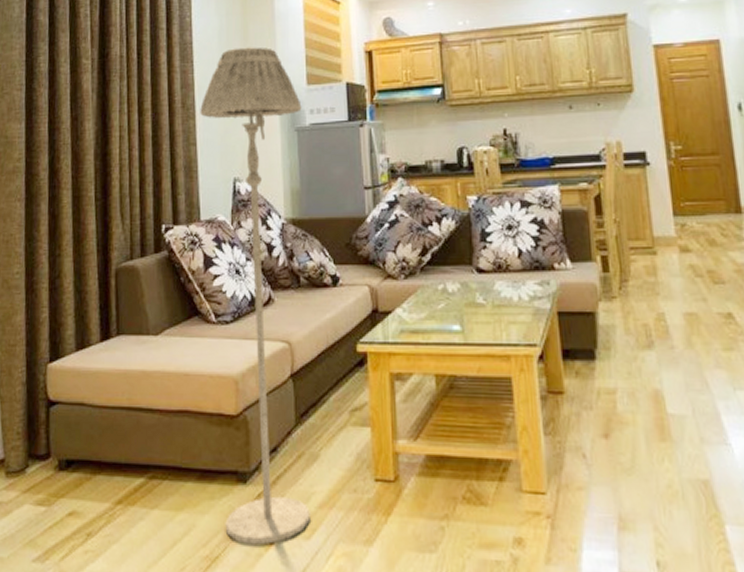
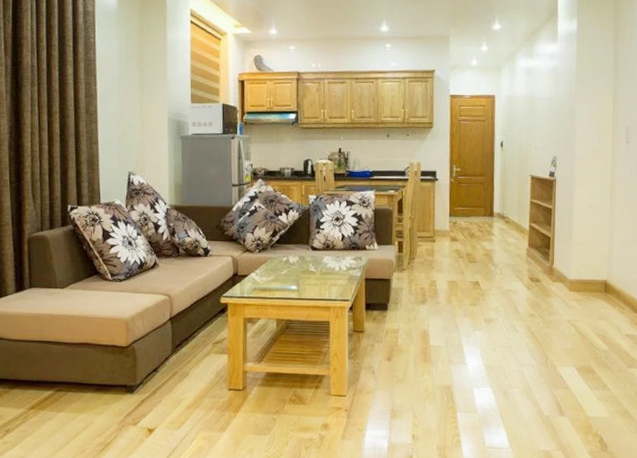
floor lamp: present [200,47,310,546] -> none [101,68,186,434]

